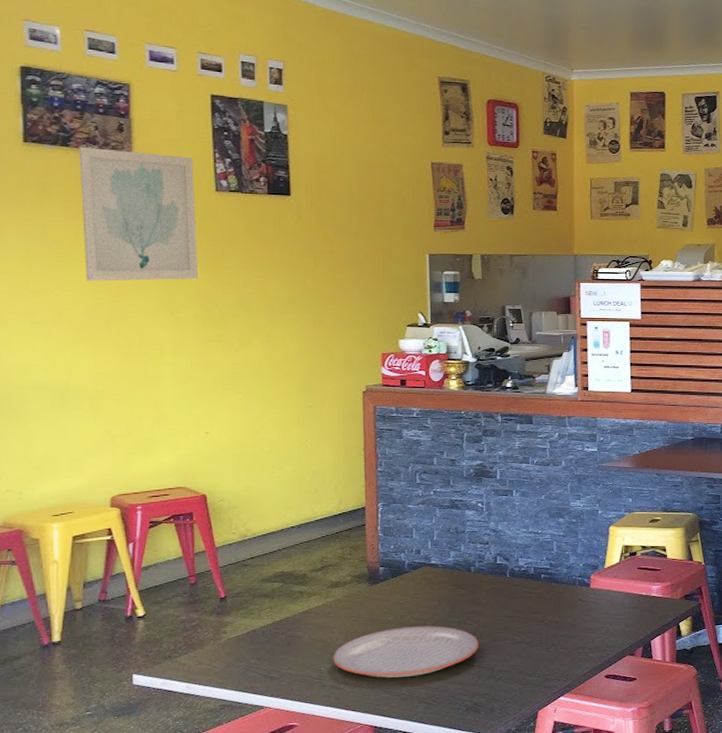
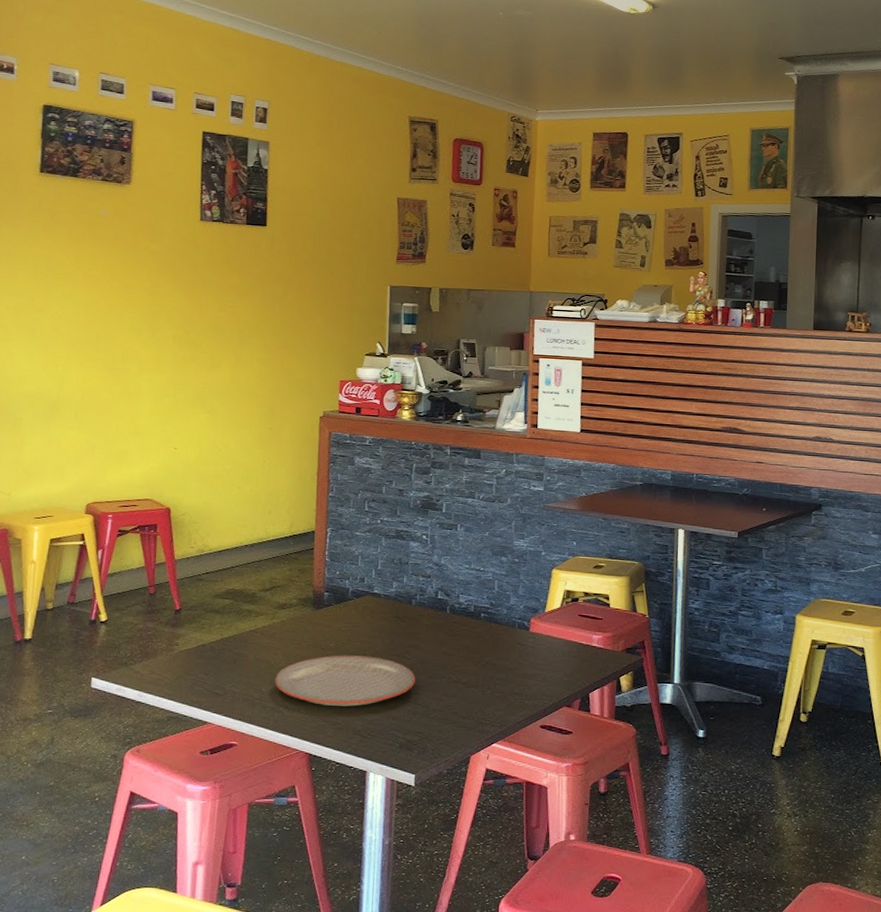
wall art: present [79,147,199,281] -> none [82,178,183,303]

